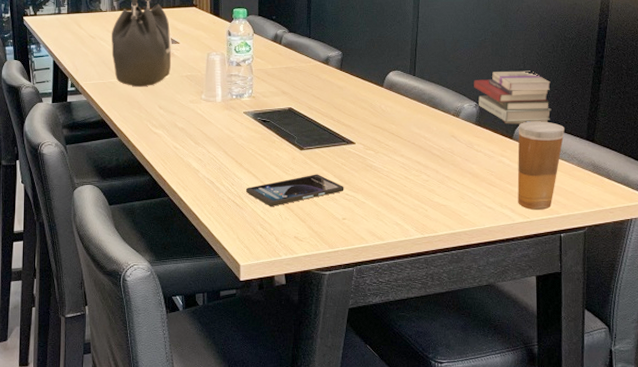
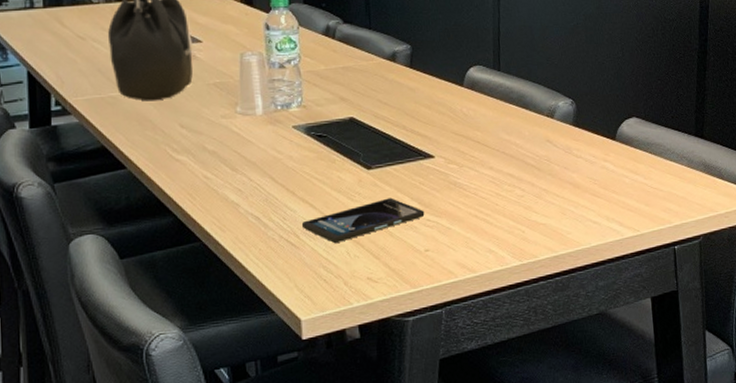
books: present [474,71,552,124] -> none [568,59,656,123]
beverage cup: present [517,121,565,211] -> none [621,117,672,222]

